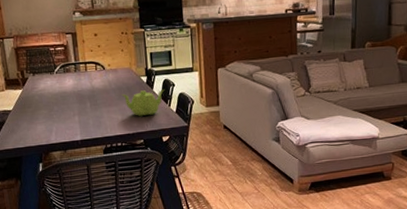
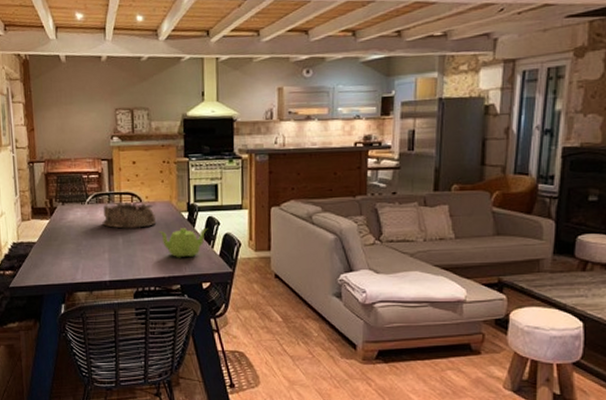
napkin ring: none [70,70,119,94] -> present [102,202,157,229]

